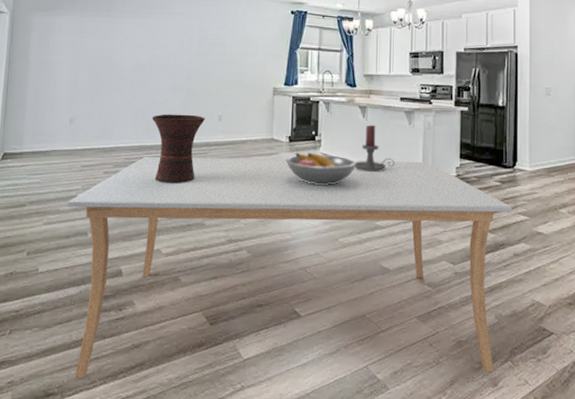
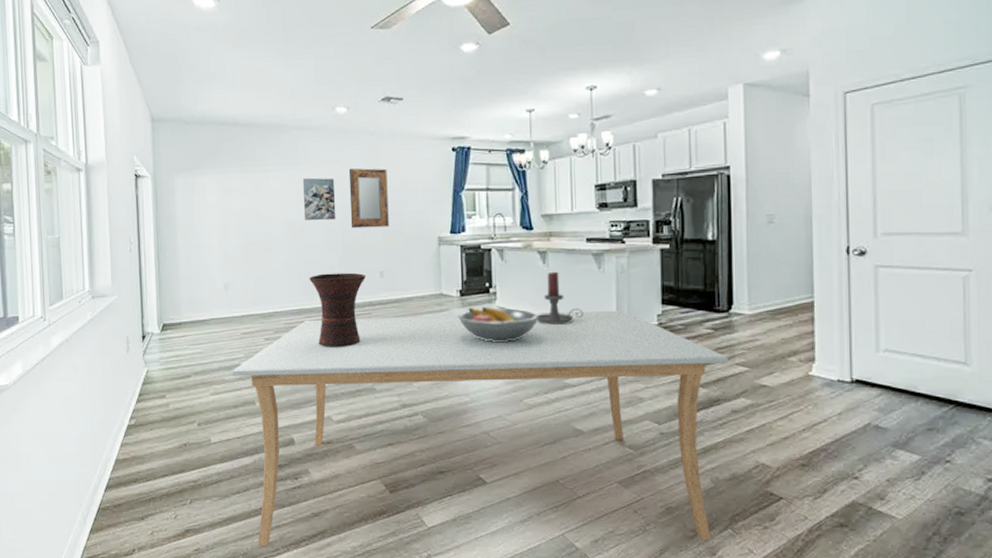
wall art: none [152,26,185,66] -> present [302,177,336,221]
home mirror: none [195,22,233,76] -> present [348,168,389,229]

